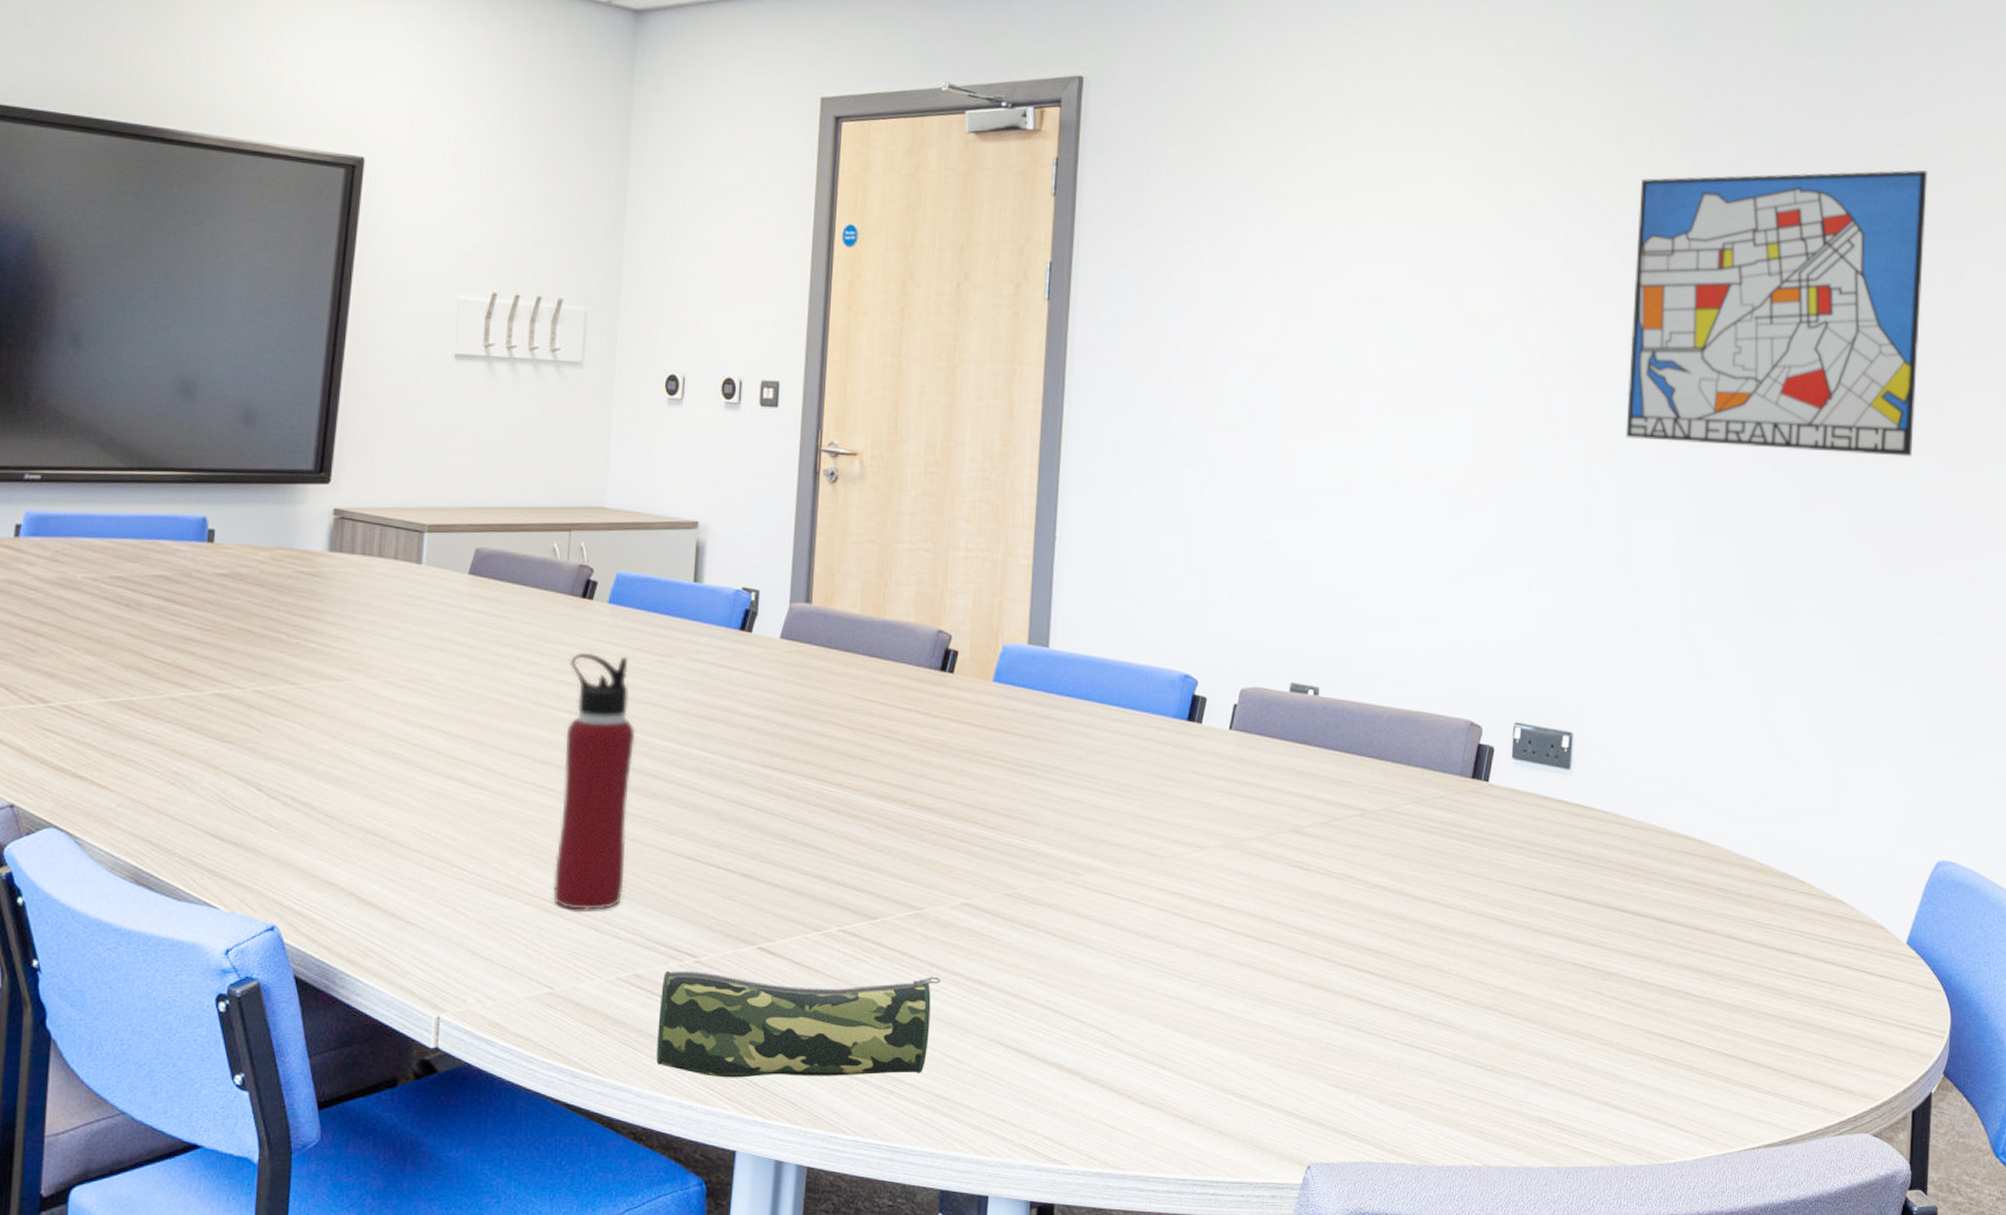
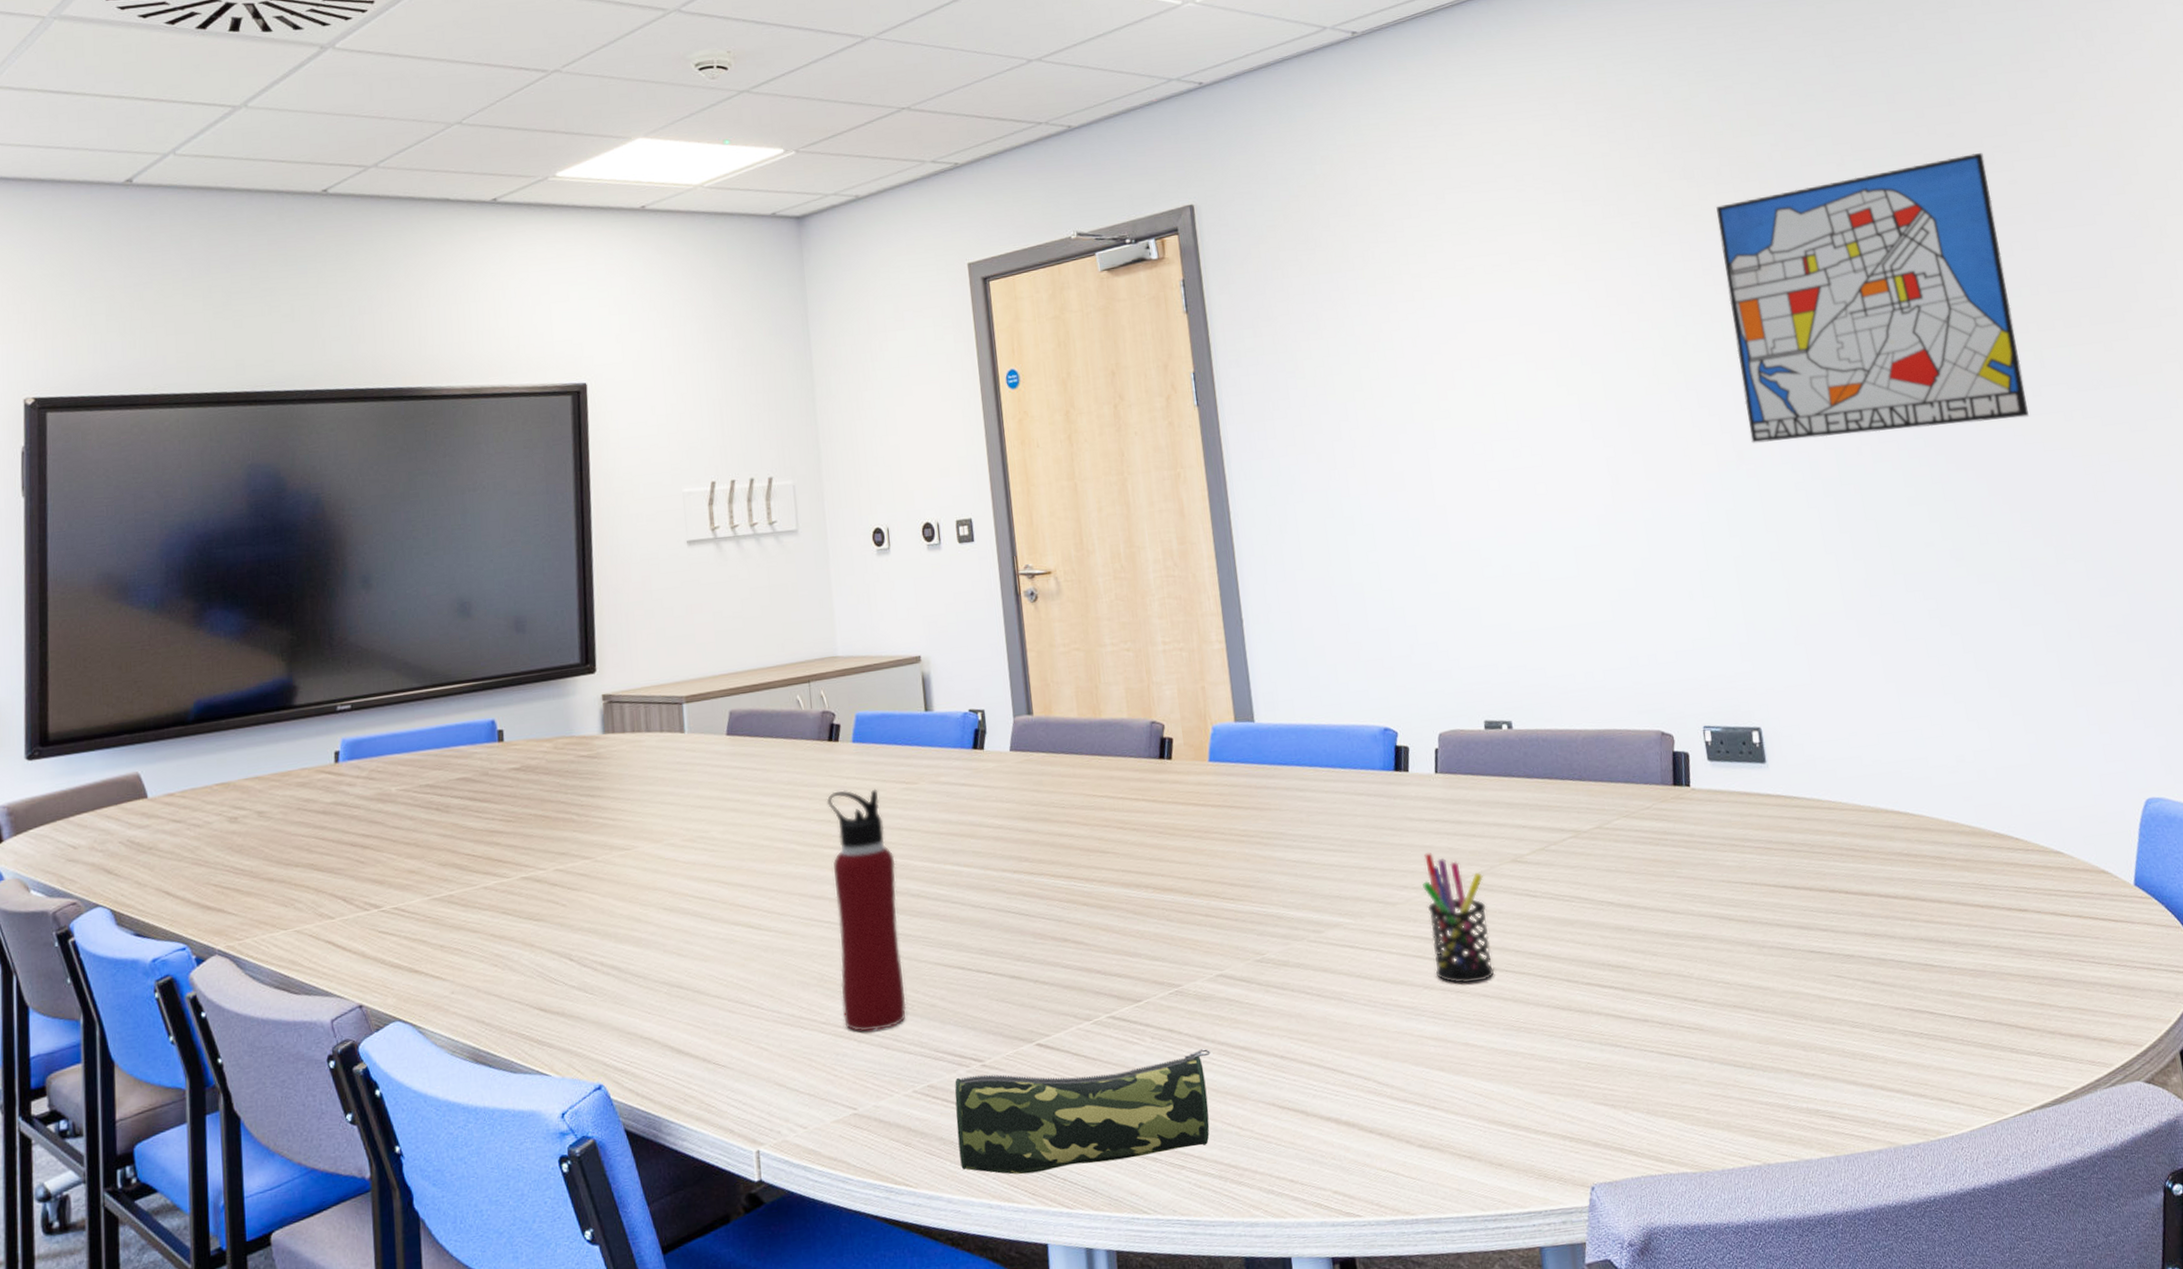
pen holder: none [1190,810,1258,948] -> present [1422,853,1495,984]

